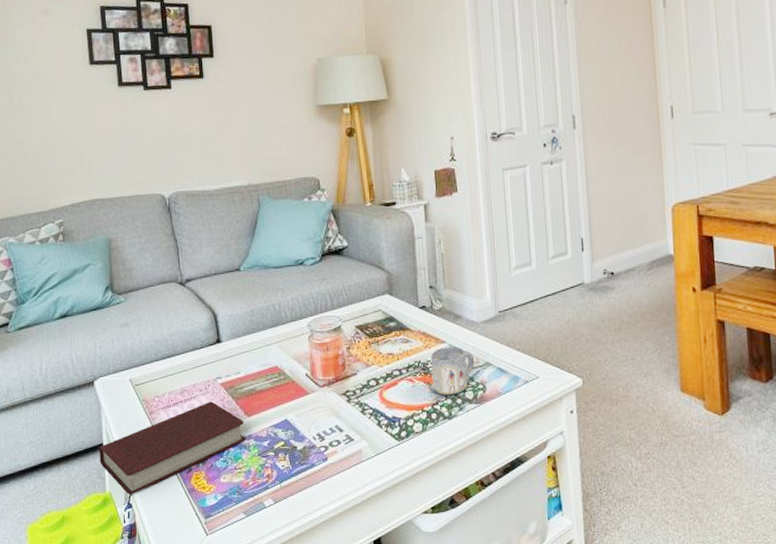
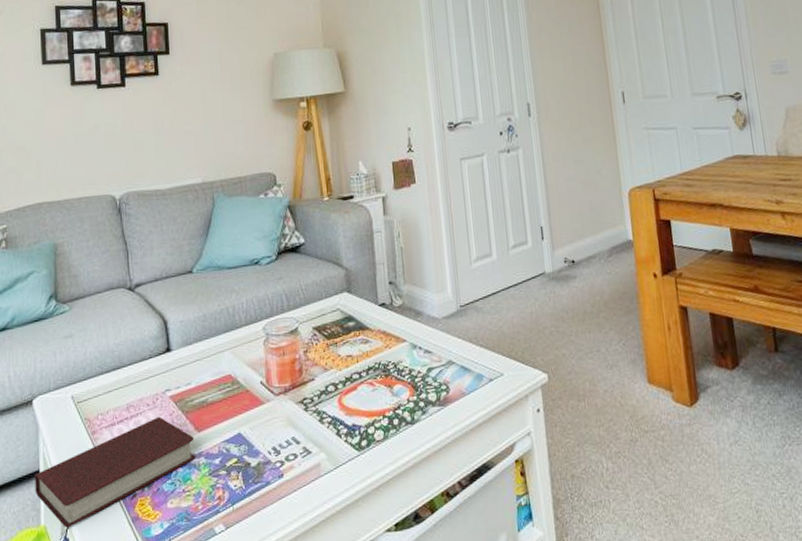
mug: present [430,346,474,395] -> none [391,345,436,399]

